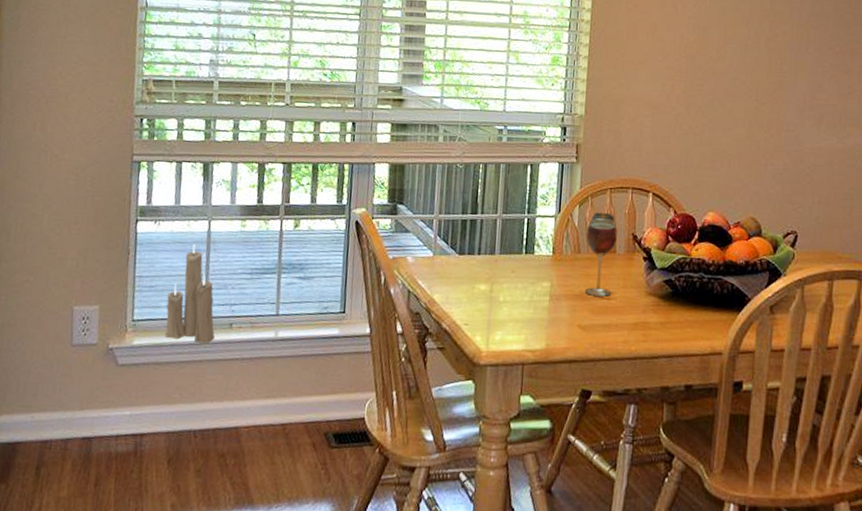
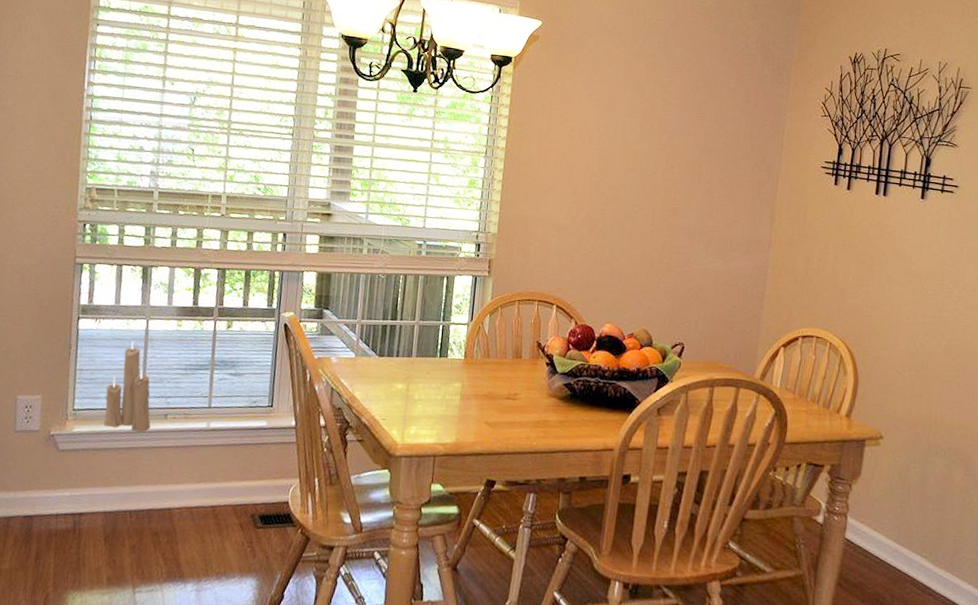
wineglass: present [584,212,617,297] -> none [492,321,524,397]

